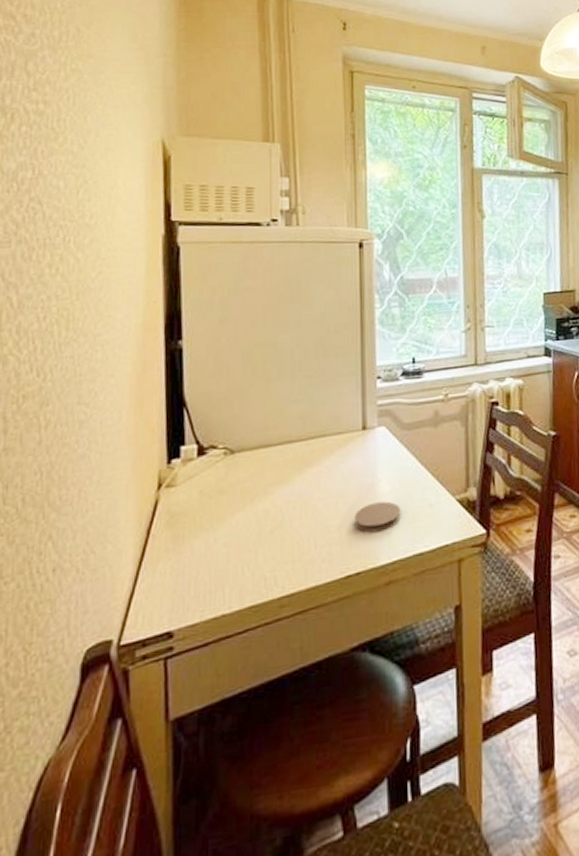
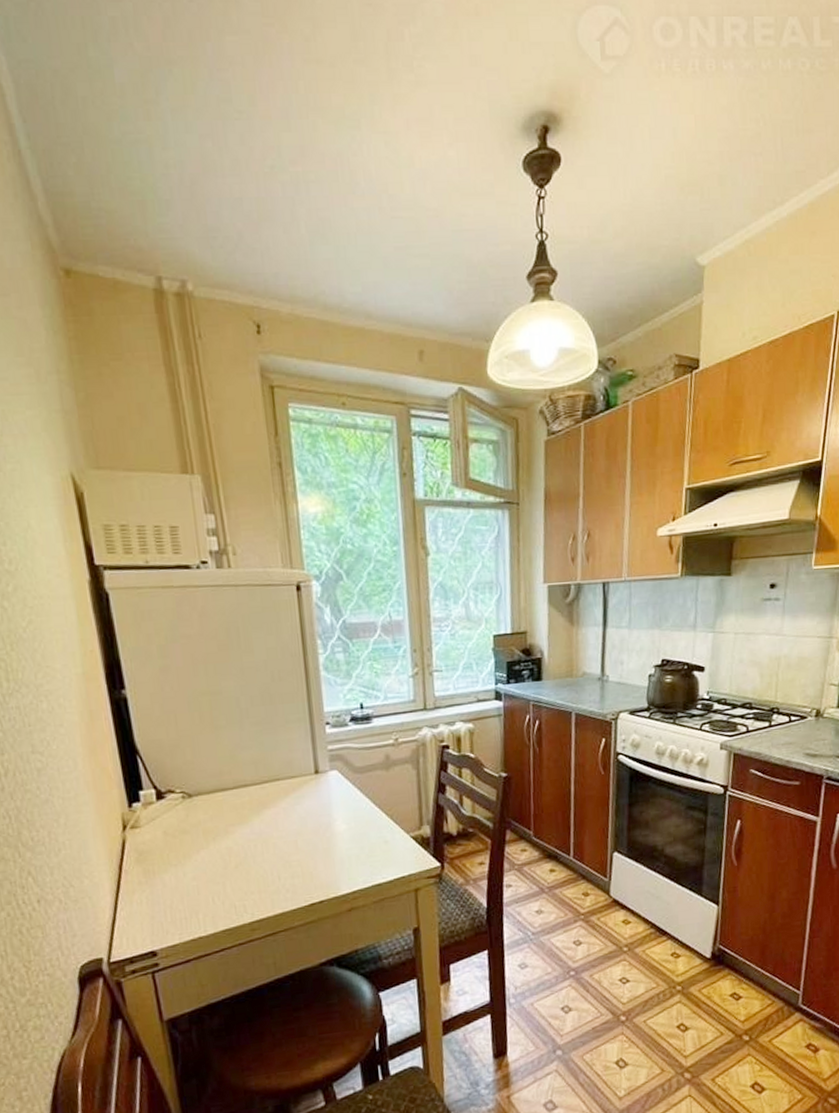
coaster: present [354,501,401,533] -> none [313,838,358,867]

